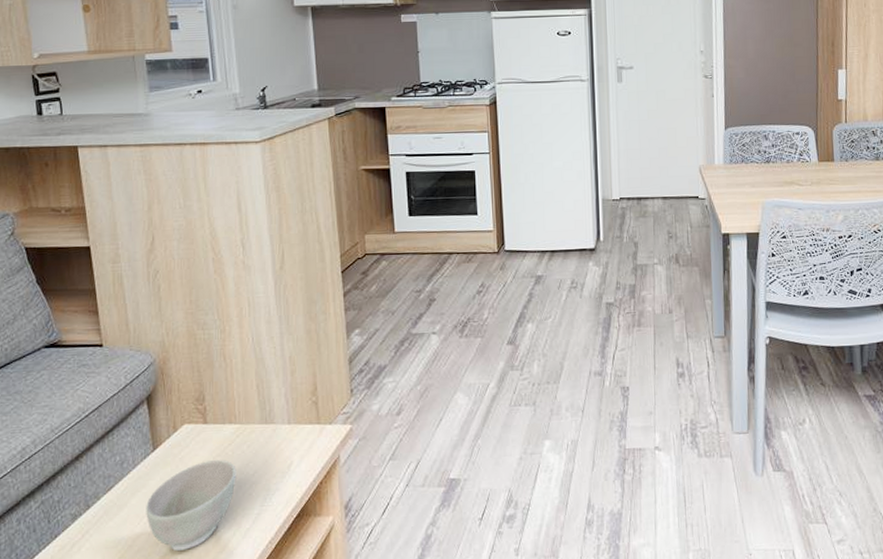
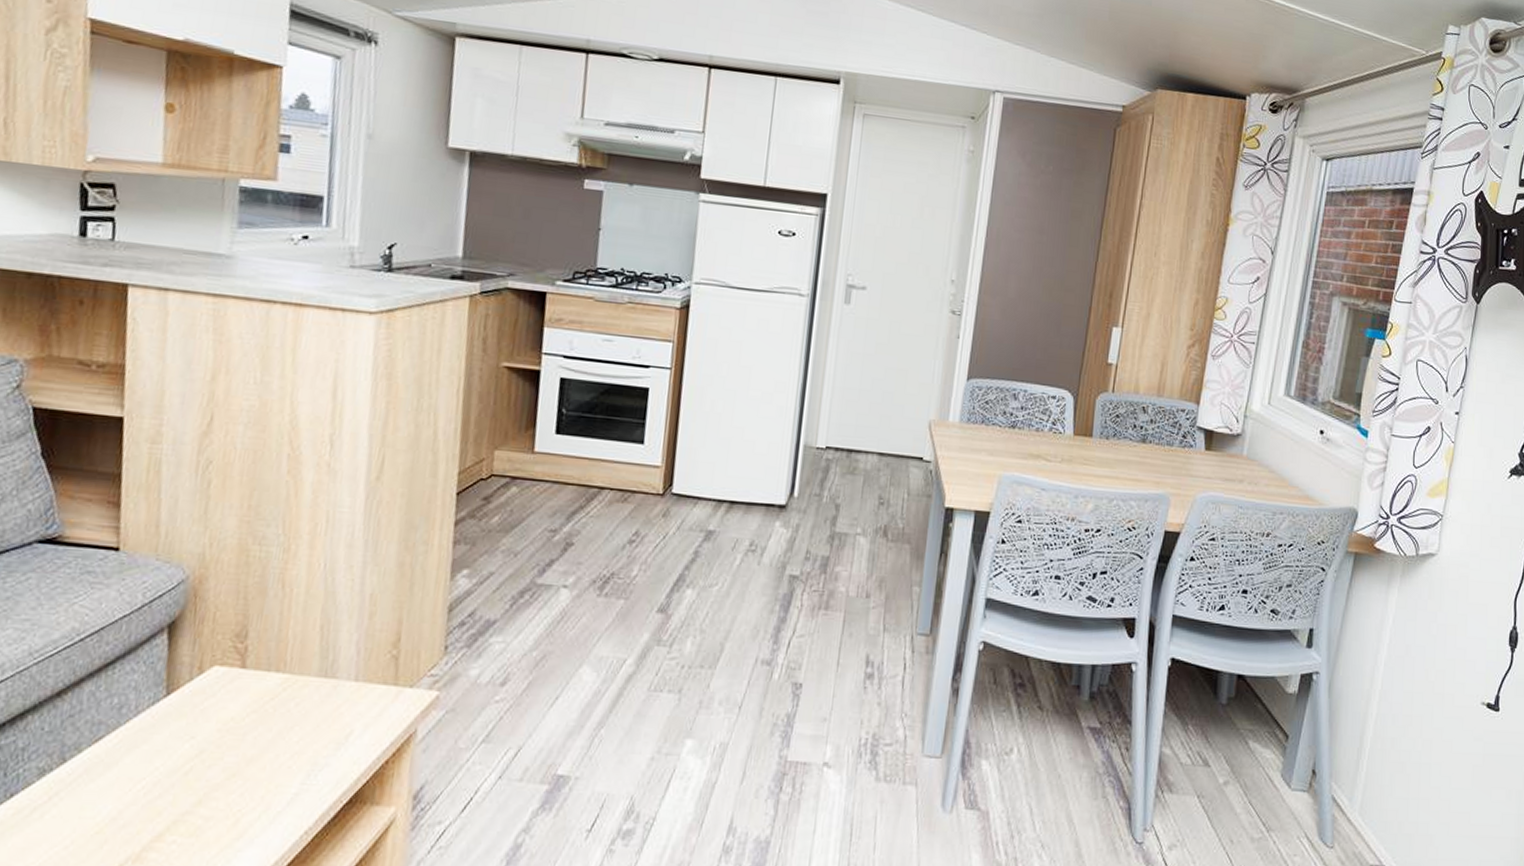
bowl: present [146,459,236,551] -> none [142,716,276,831]

